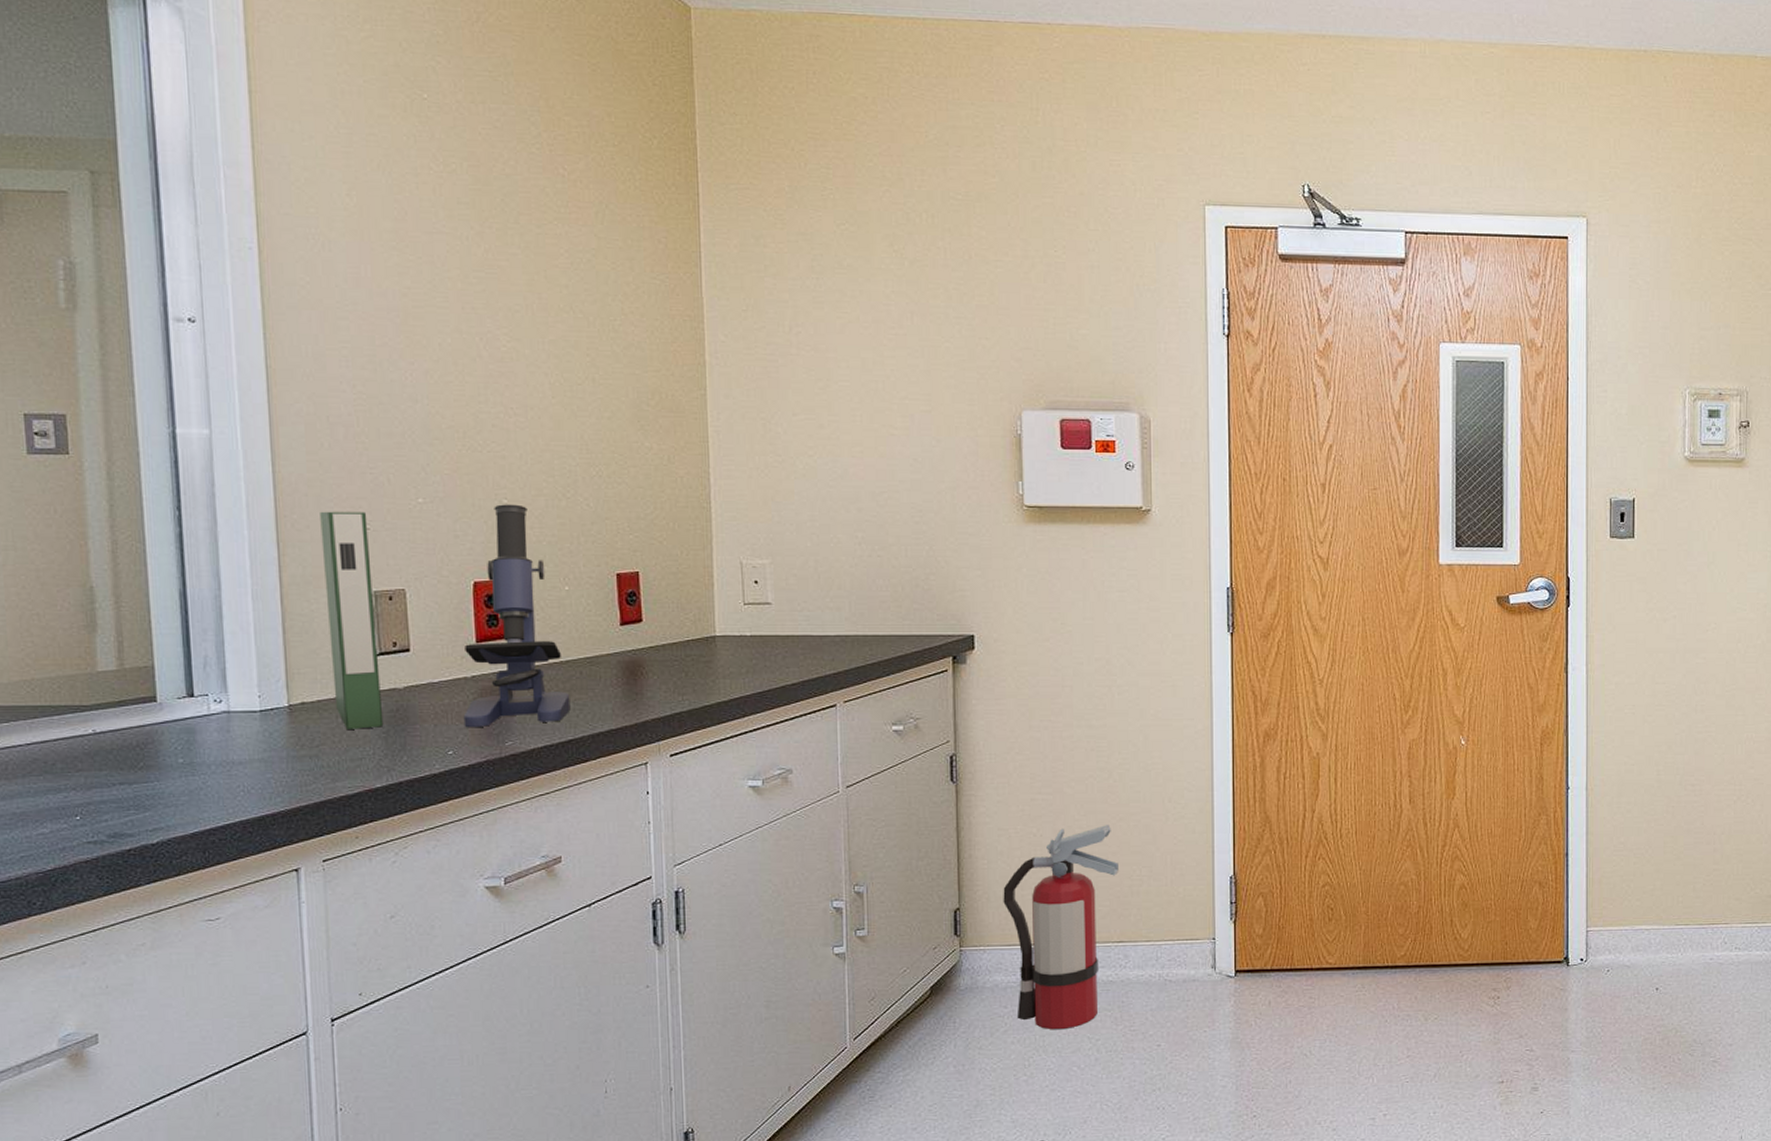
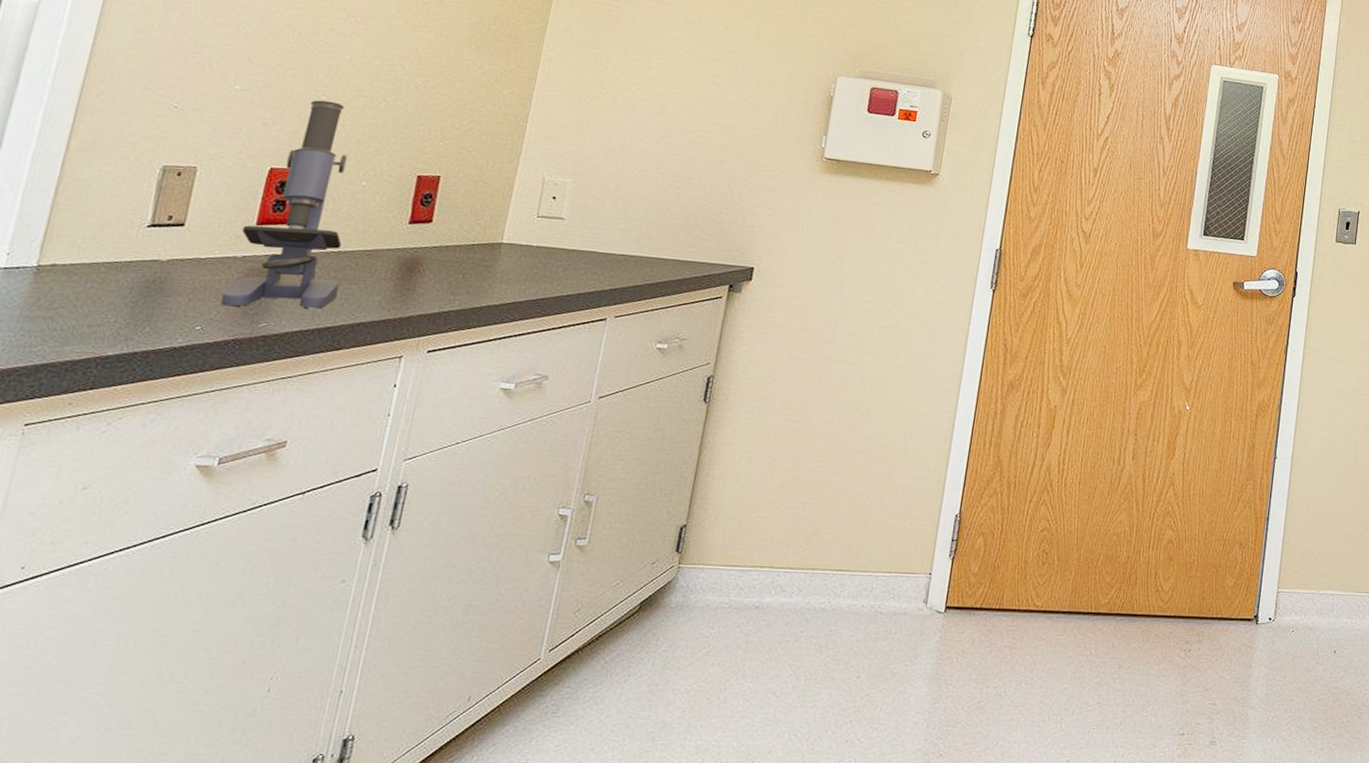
binder: present [320,511,384,729] -> none [88,85,179,296]
fire extinguisher: present [1003,825,1118,1029] -> none [723,455,851,654]

